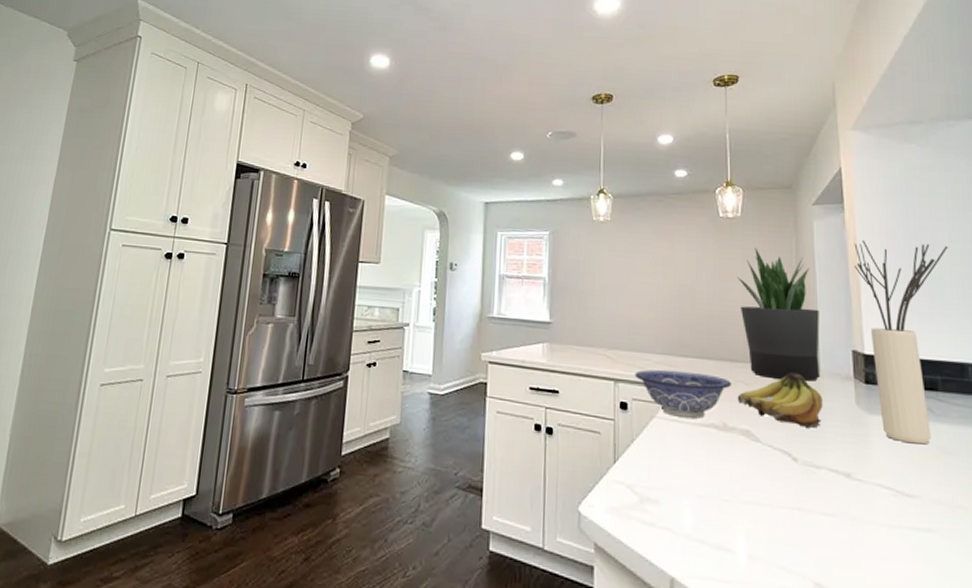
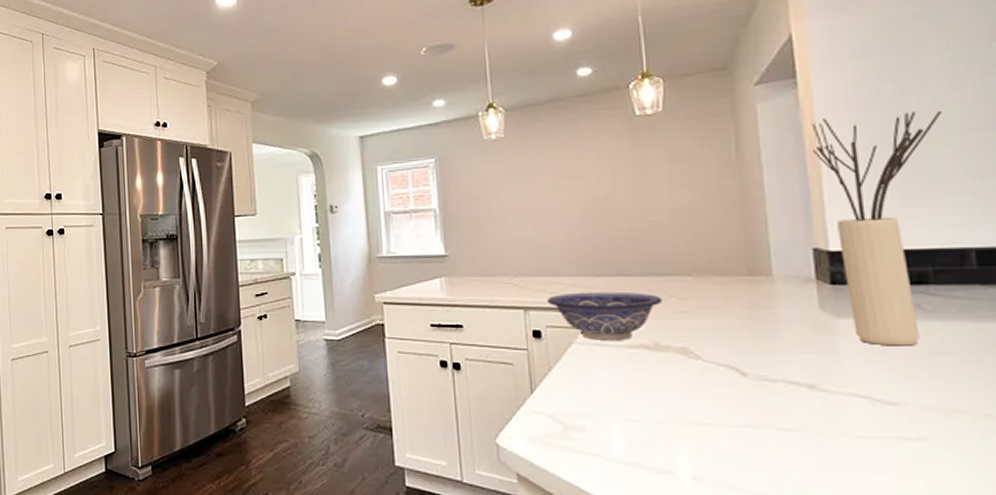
planter: present [737,247,821,381] -> none [661,144,773,289]
fruit: present [737,372,823,428] -> none [669,280,777,339]

